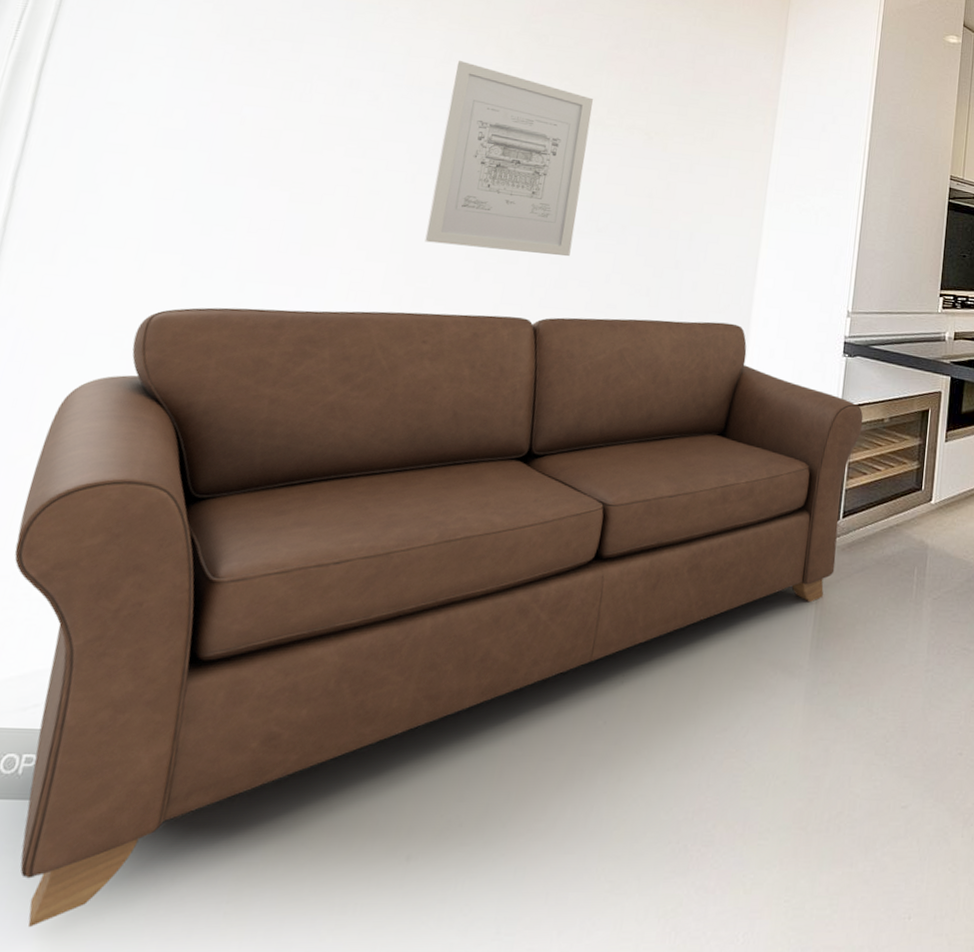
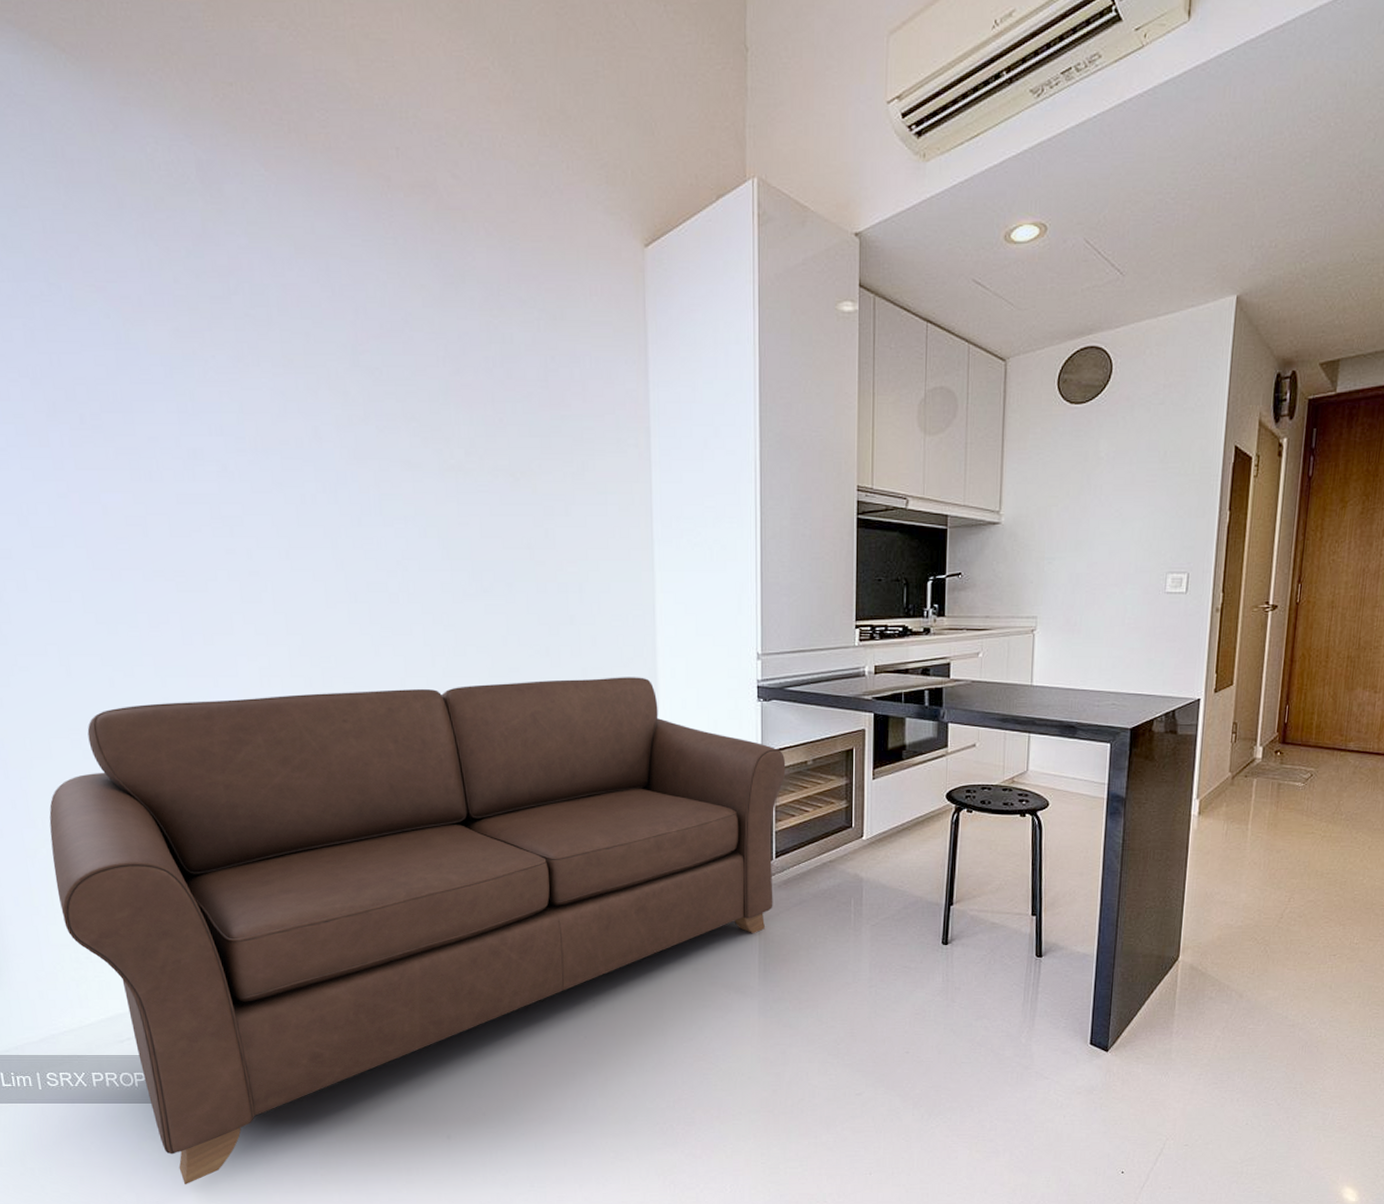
wall art: present [424,60,593,257] -> none [292,411,462,622]

